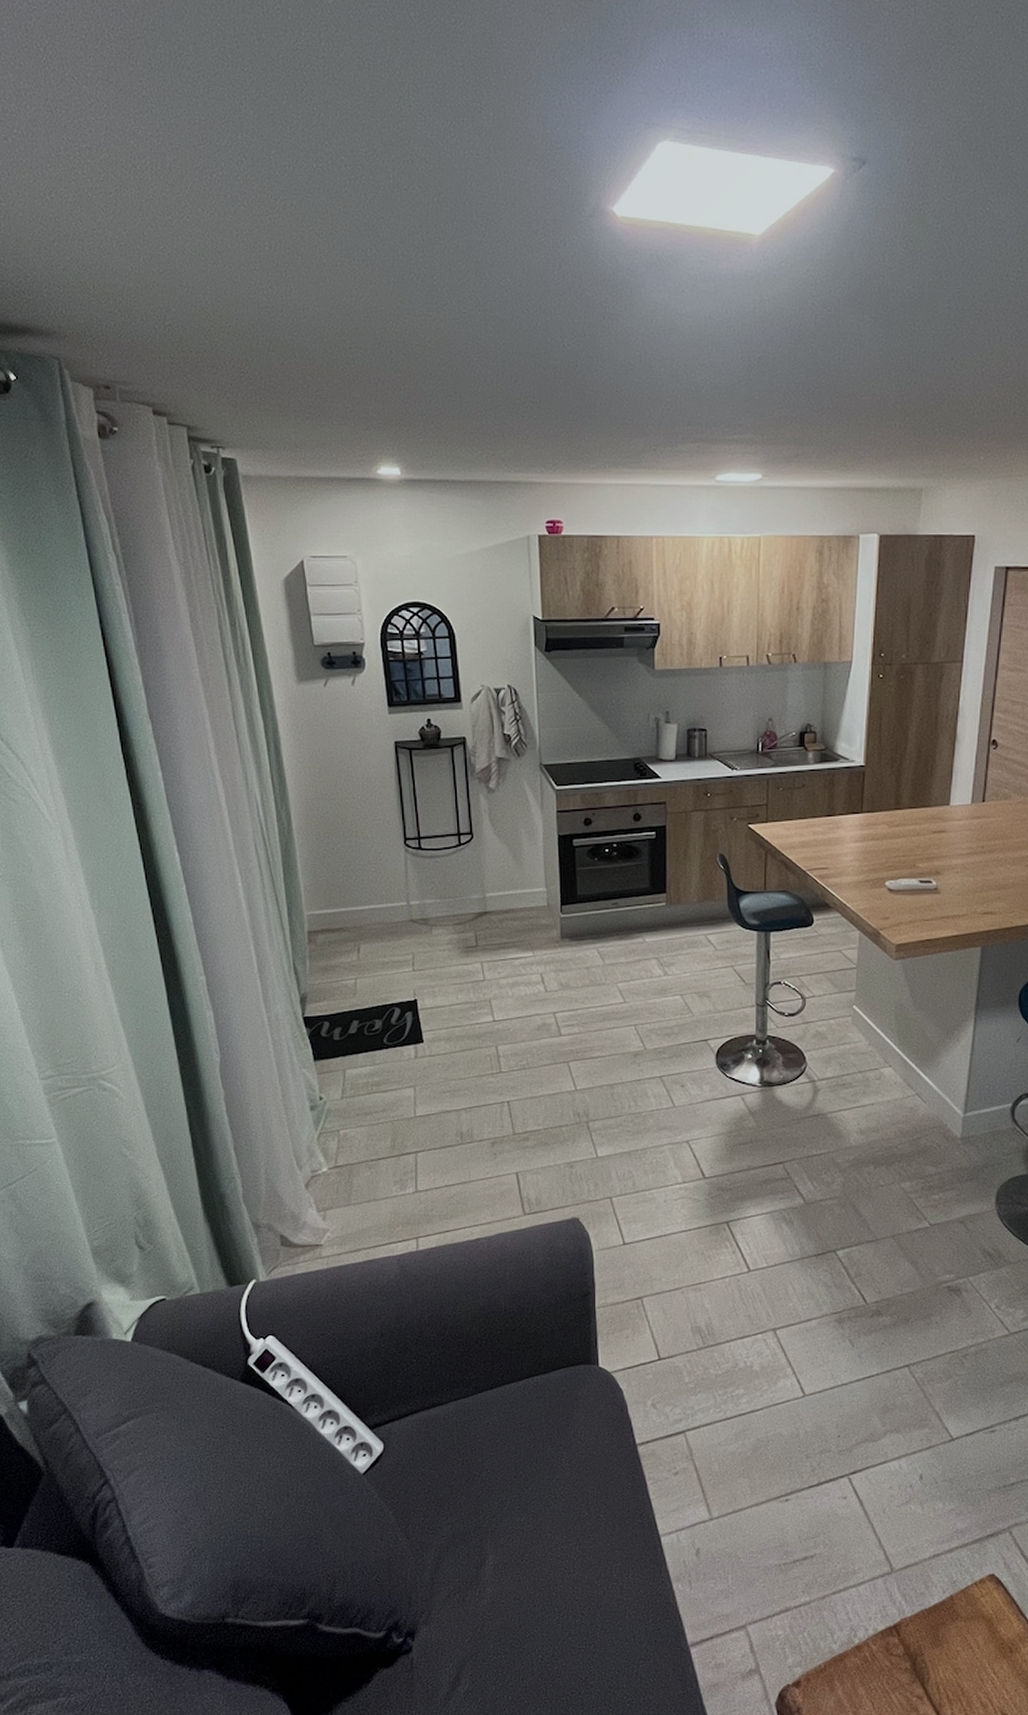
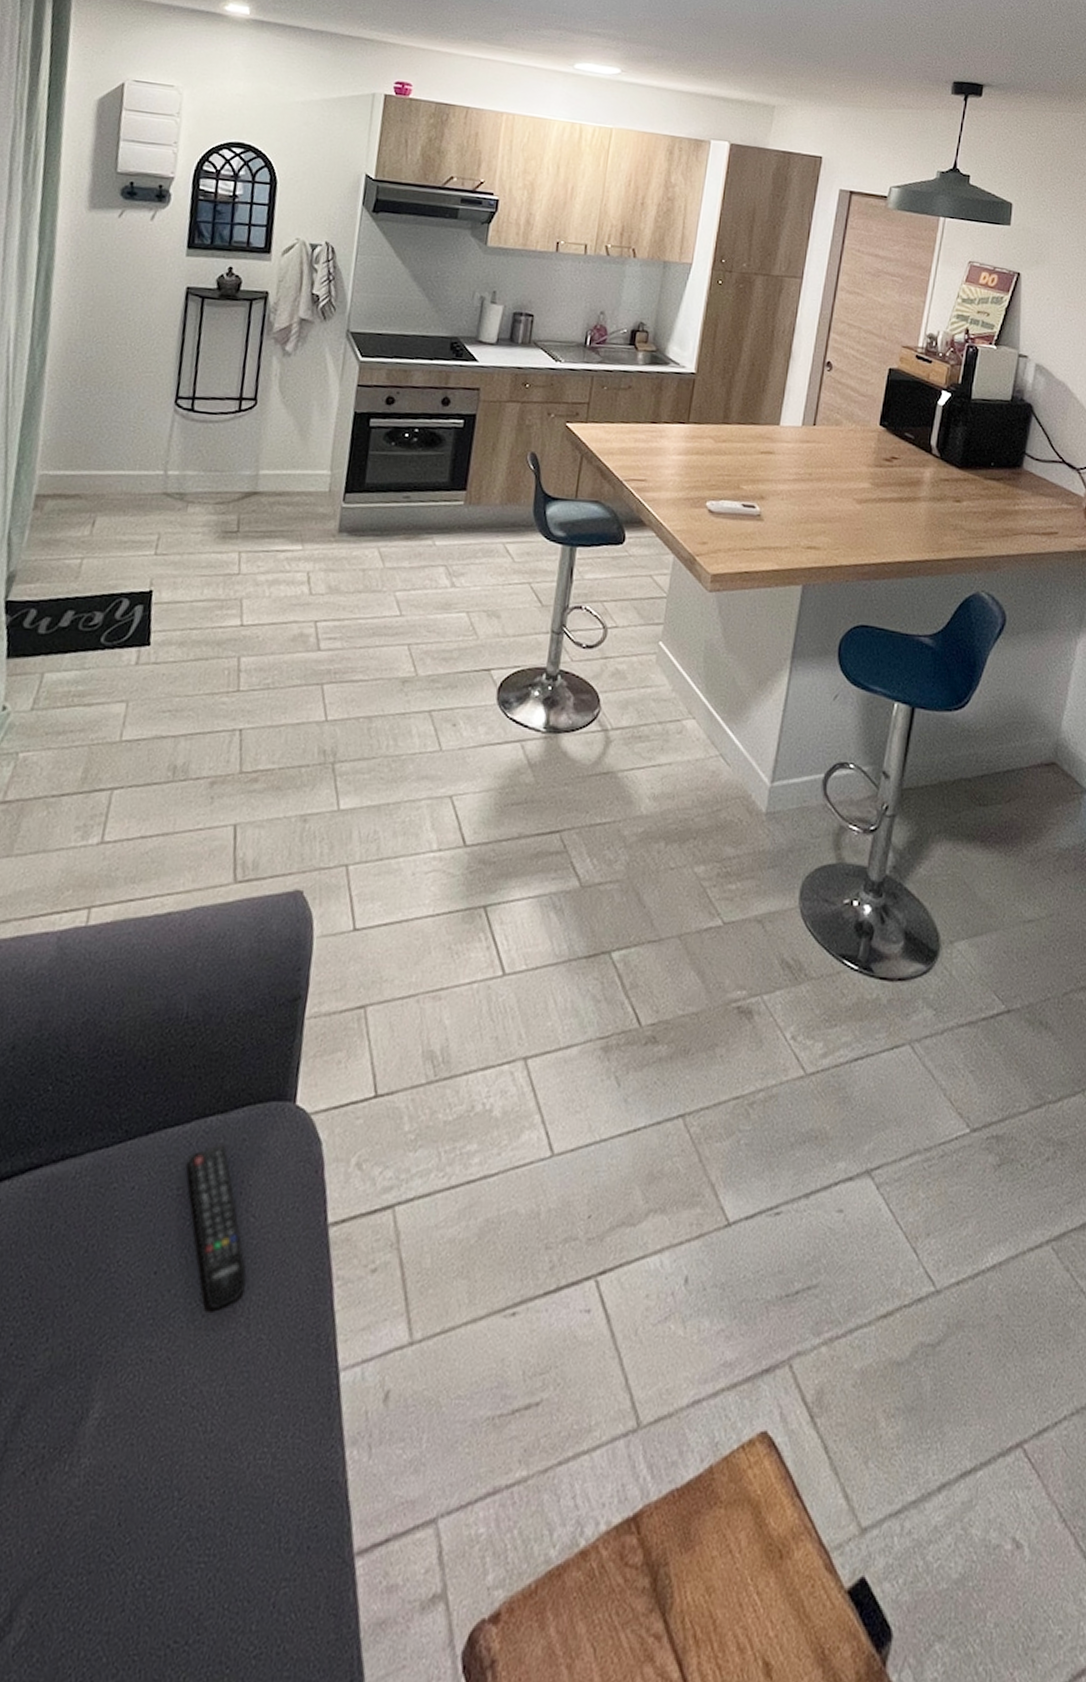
remote control: none [525,1393,582,1500] -> present [188,1143,247,1310]

